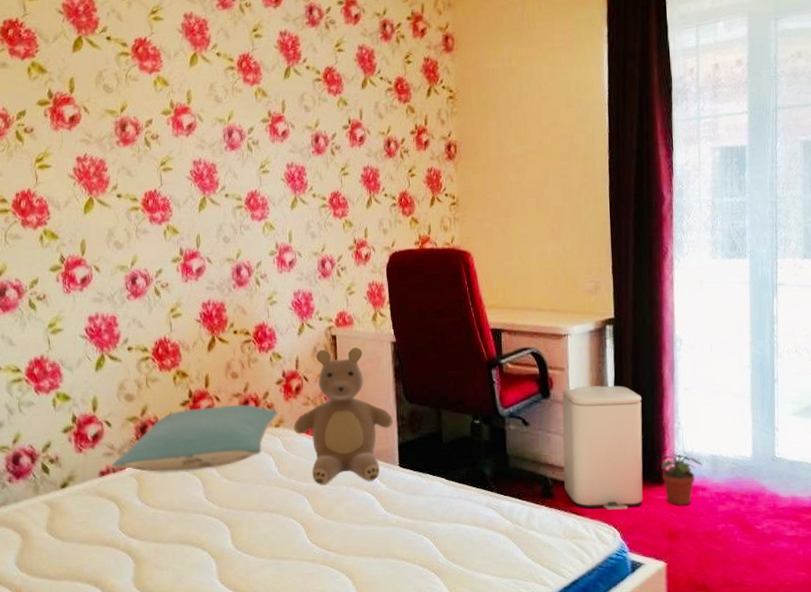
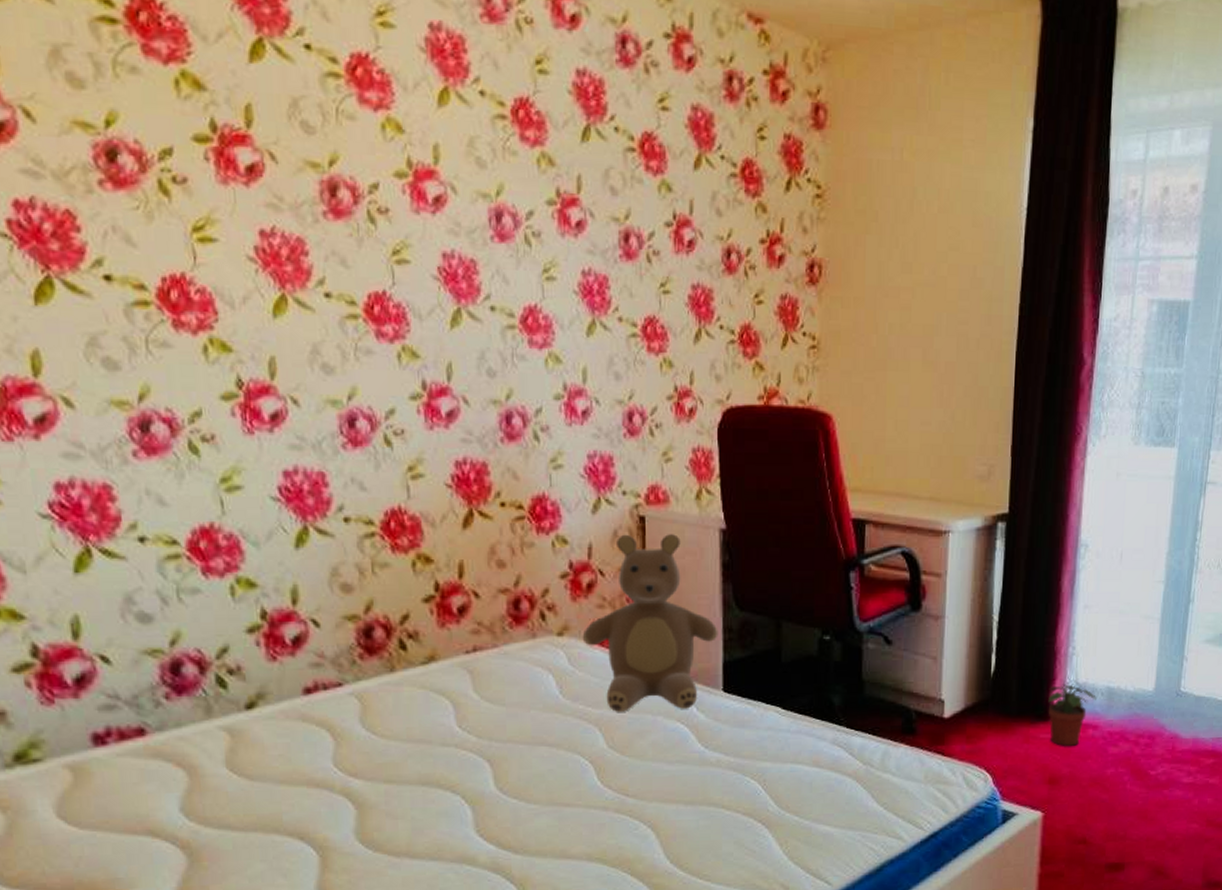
pillow: present [112,404,278,473] -> none [322,603,562,691]
pedal bin: present [562,385,643,511] -> none [929,598,1032,751]

